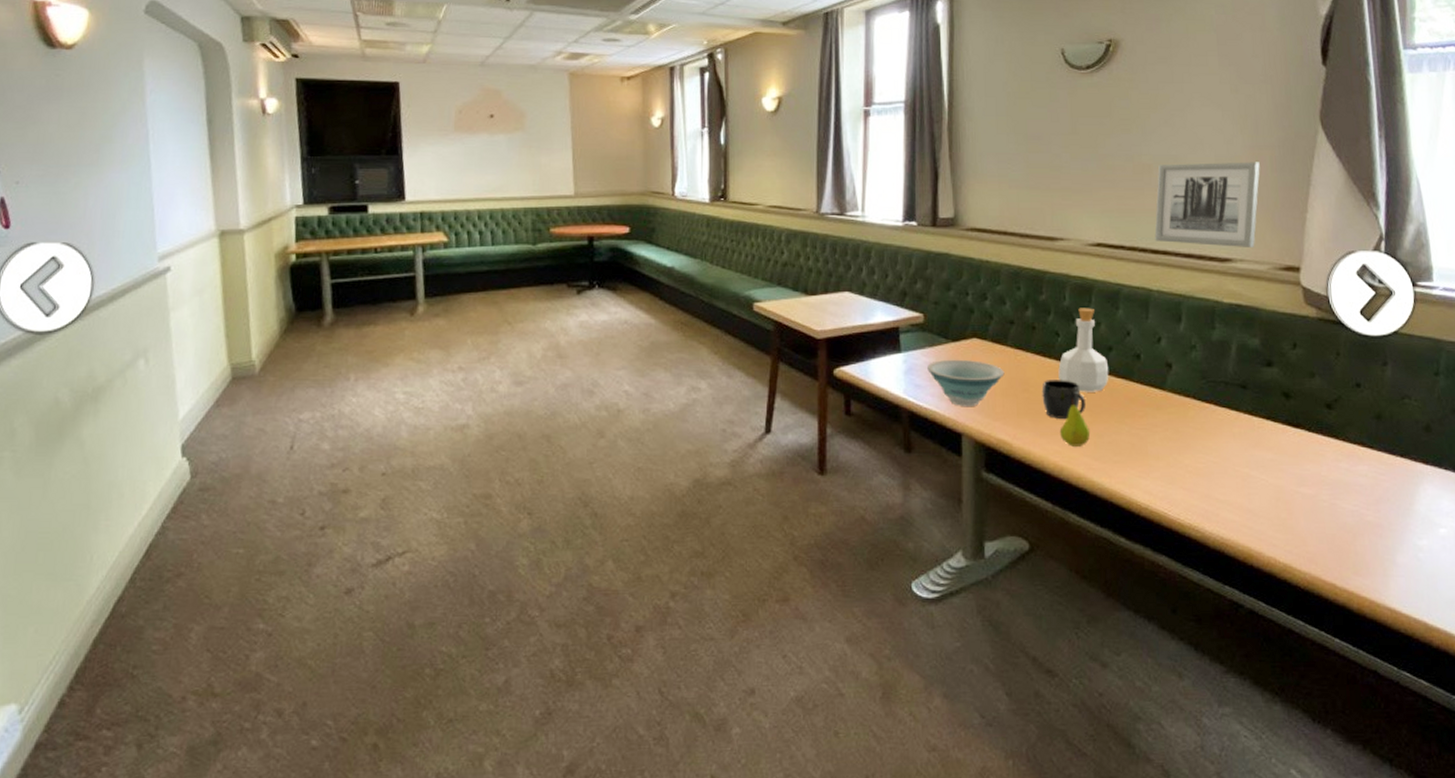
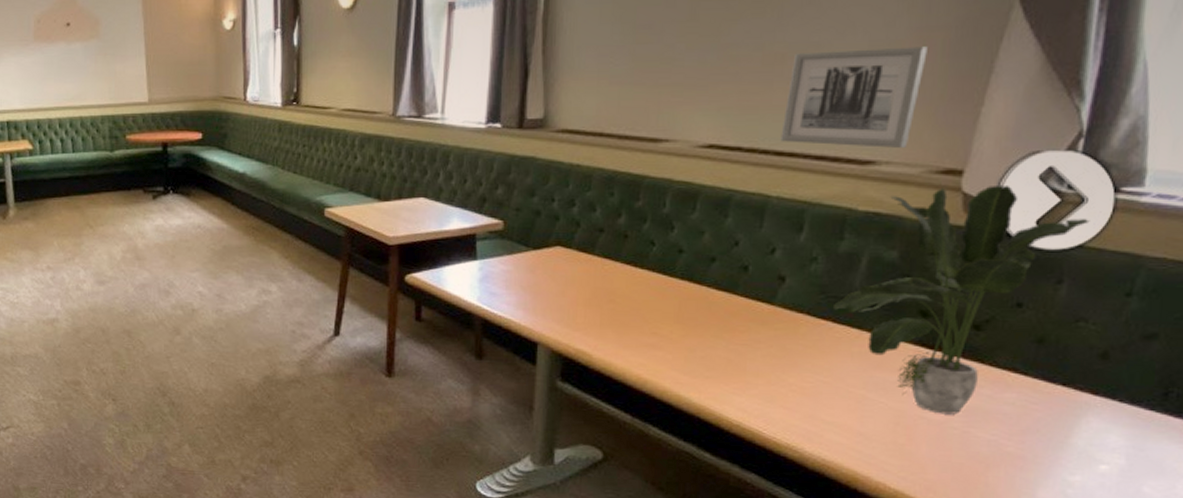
bowl: present [927,359,1005,406] -> none [504,267,589,316]
mug: present [1042,380,1087,420] -> none [629,291,680,333]
bottle: present [1058,308,1109,392] -> none [650,215,710,305]
fruit: present [1059,398,1090,447] -> none [646,310,680,360]
potted plant: none [1213,279,1399,488] -> present [832,184,1090,415]

